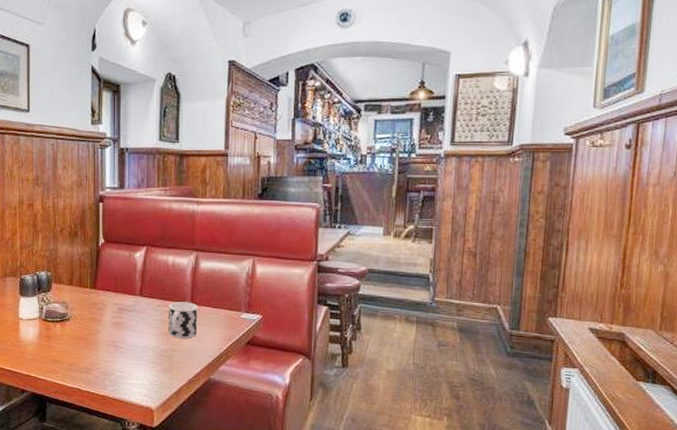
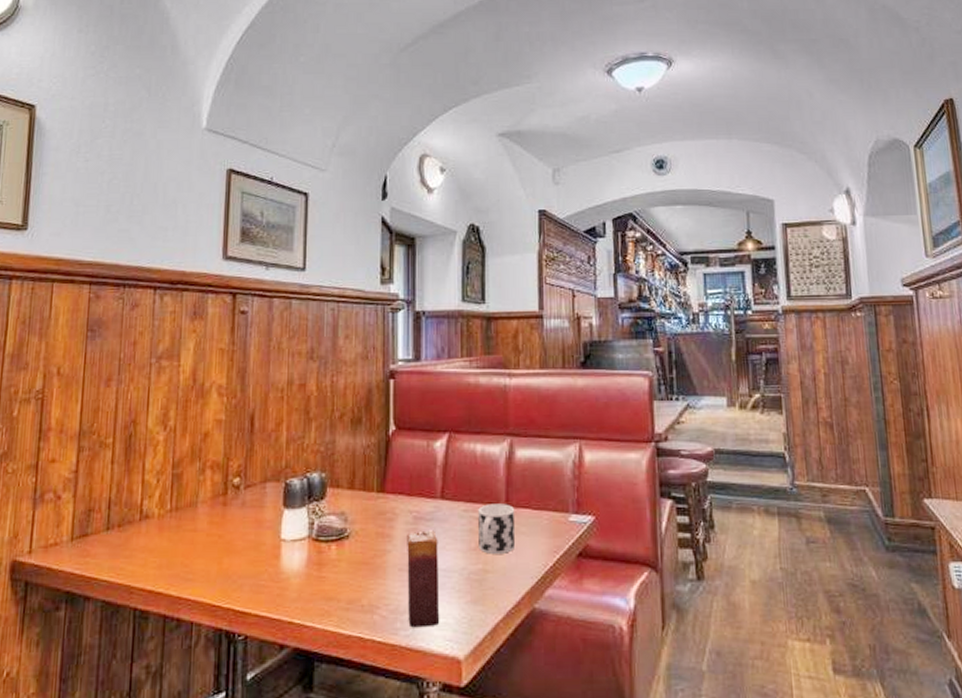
candle: none [113,318,138,386] -> present [407,530,440,628]

